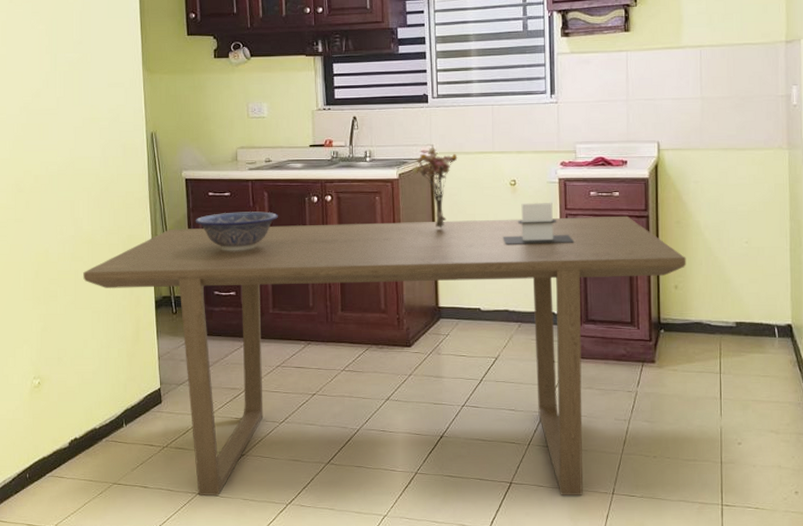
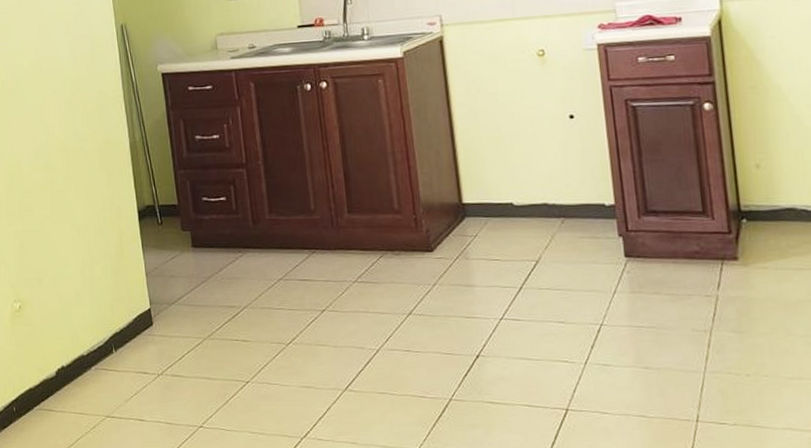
dining table: present [83,215,686,496] -> none [58,83,769,429]
decorative bowl: present [196,211,278,251] -> none [176,104,268,152]
bouquet: present [411,148,458,228] -> none [418,19,472,112]
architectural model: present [503,202,575,245] -> none [533,72,623,126]

